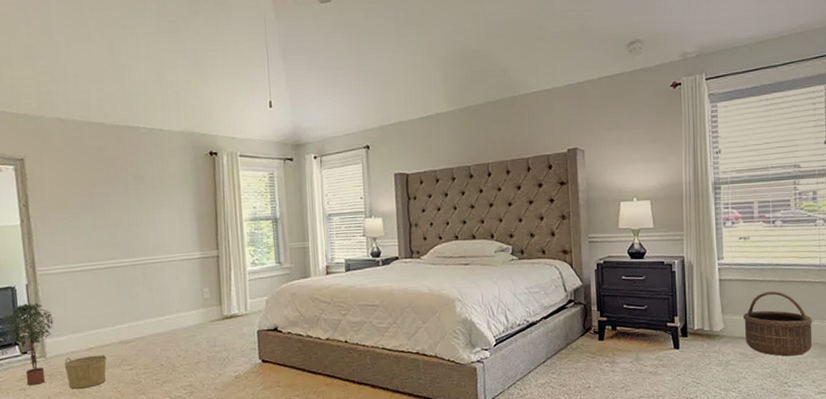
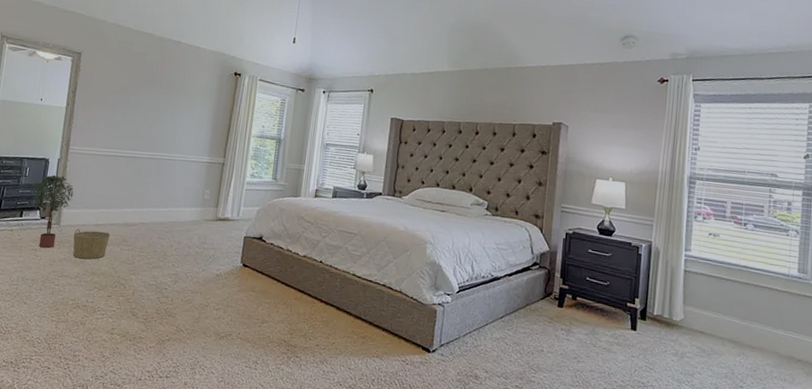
basket: present [743,291,813,357] -> none [704,291,776,362]

